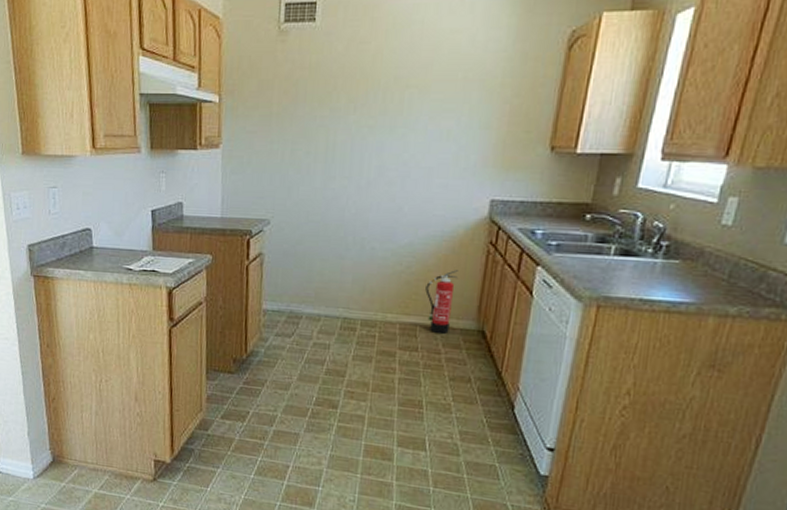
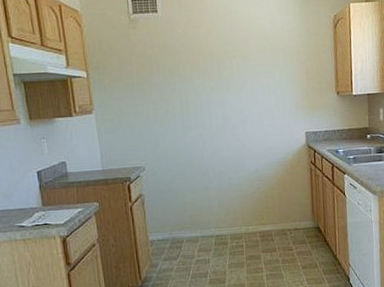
fire extinguisher: present [425,270,458,334] -> none [273,185,295,235]

